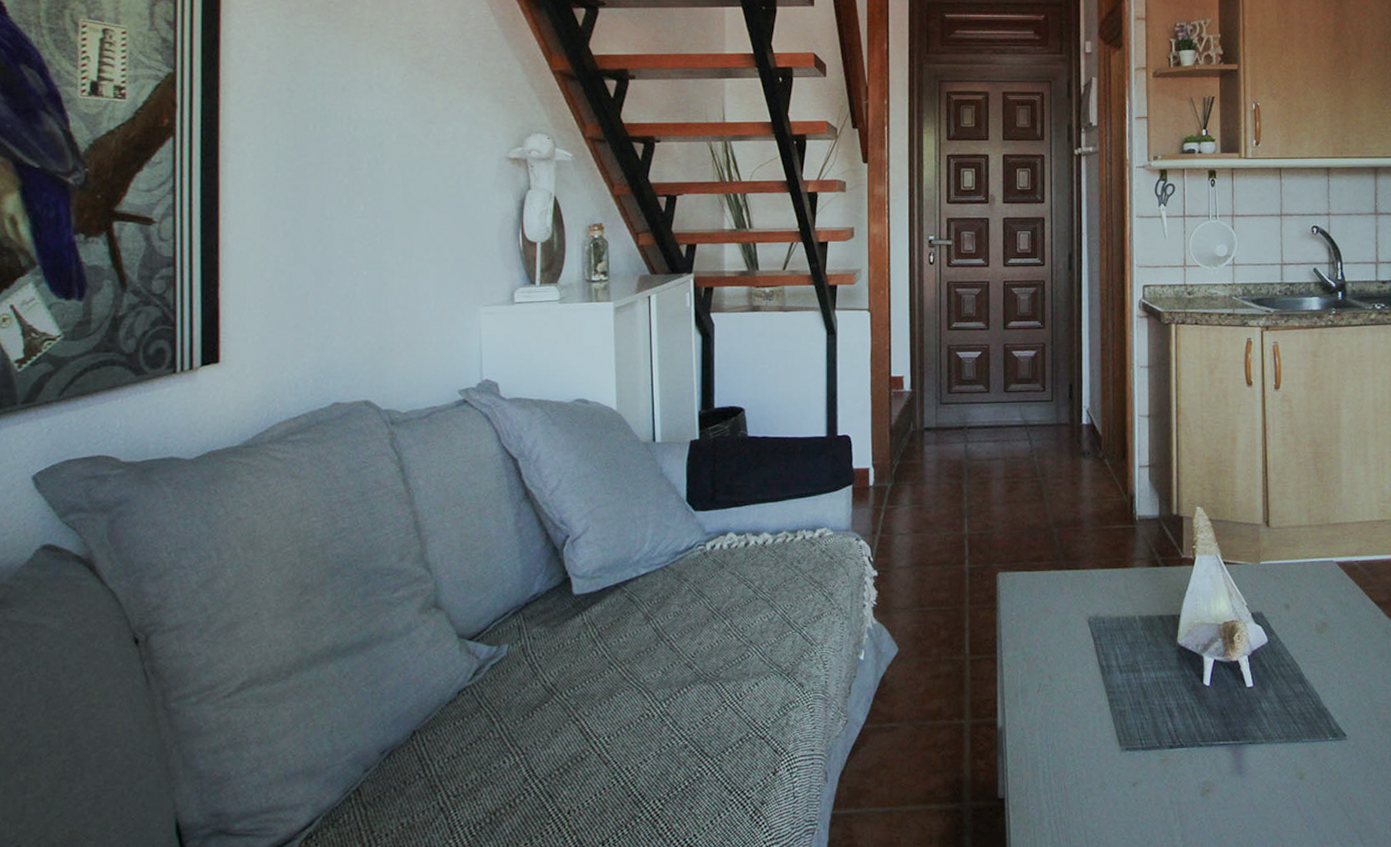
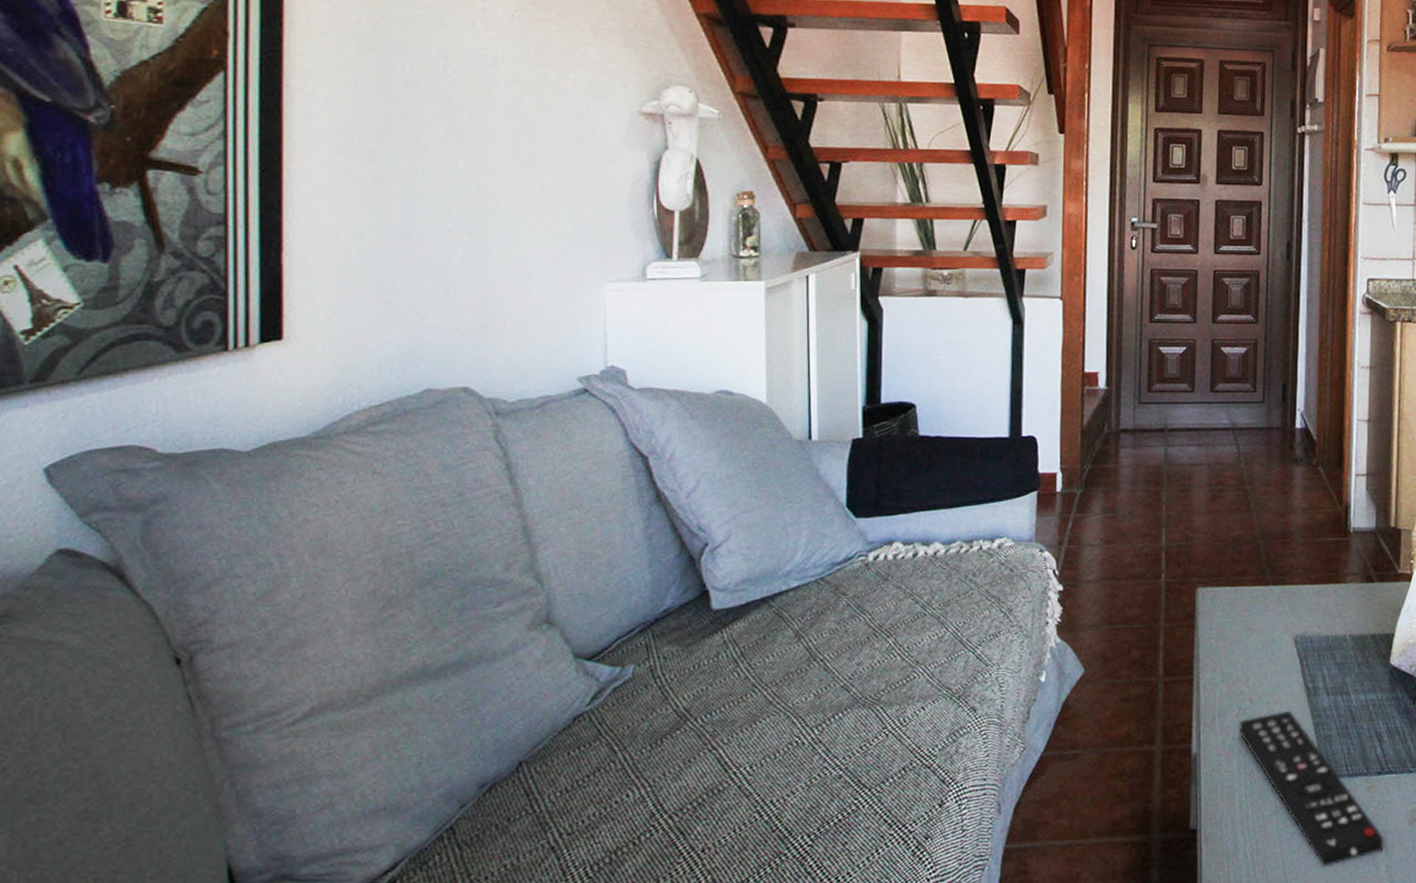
remote control: none [1040,688,1178,836] -> present [1239,711,1384,868]

